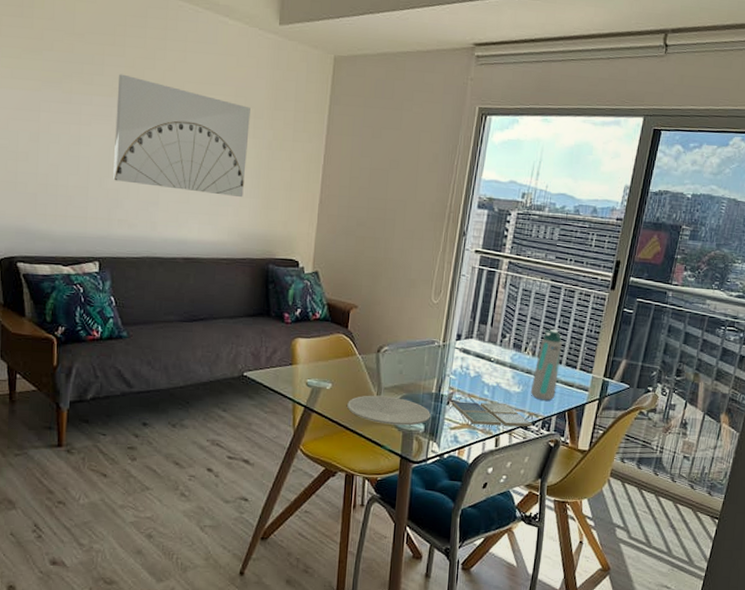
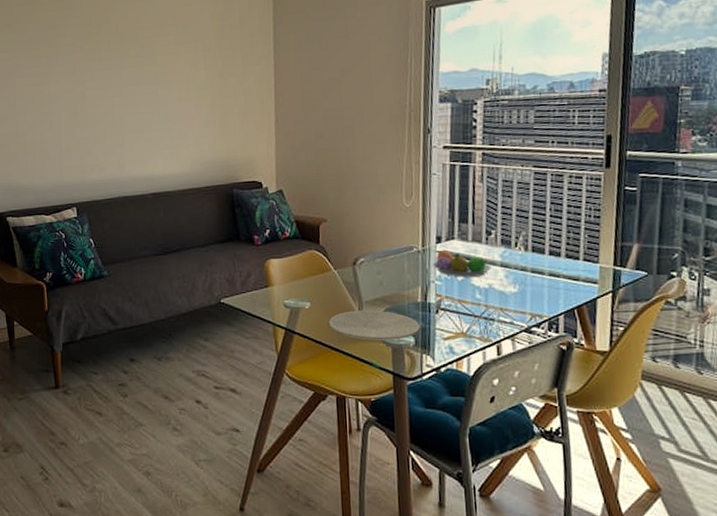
wall art: present [113,74,251,198] -> none [78,32,201,130]
fruit bowl: none [451,347,501,375] -> present [433,250,491,277]
drink coaster: present [451,401,532,427] -> none [441,307,537,333]
water bottle: present [530,329,562,401] -> none [528,220,559,299]

